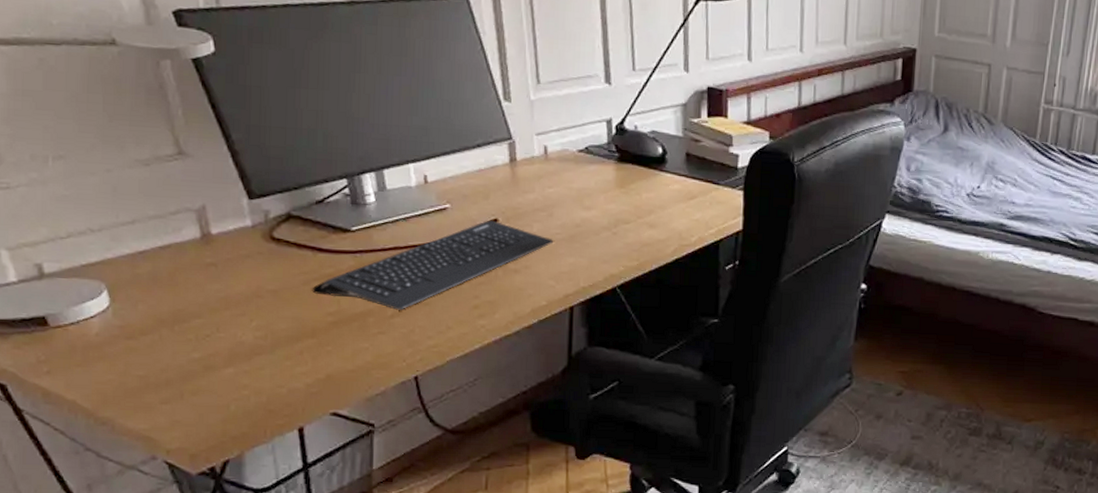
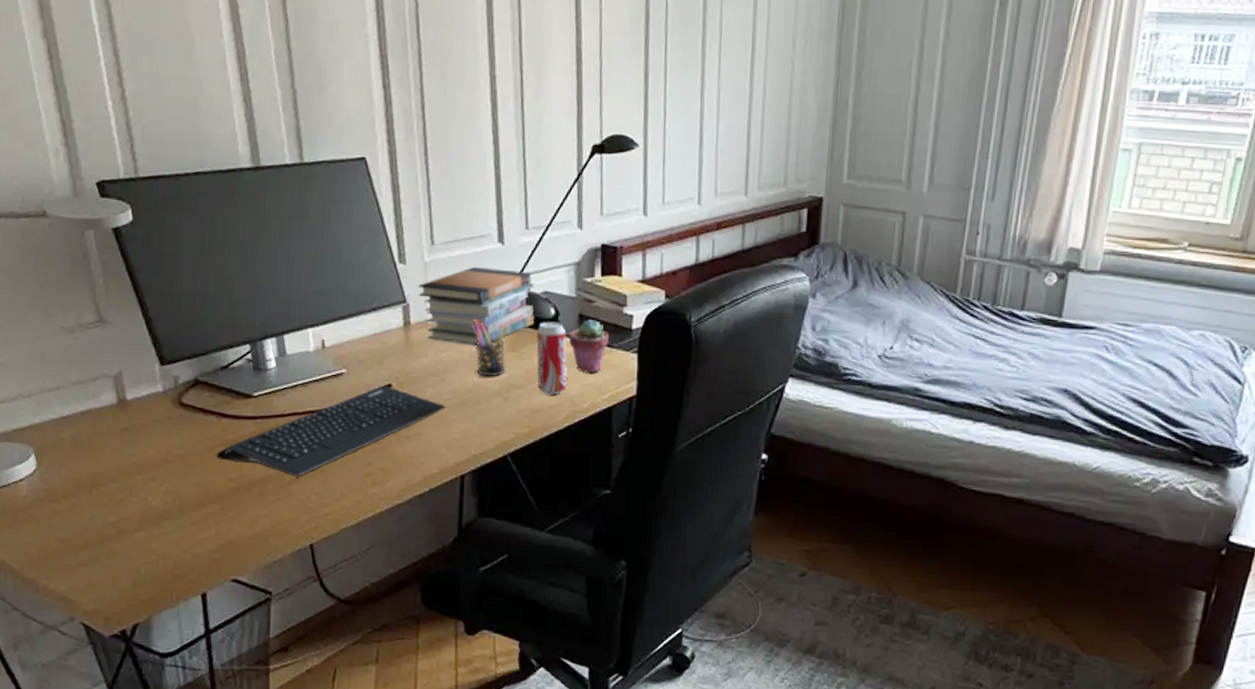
book stack: none [523,105,642,182] -> present [417,266,535,345]
pen holder: none [578,155,617,213] -> present [470,318,509,377]
beverage can: none [644,159,675,230] -> present [536,321,567,395]
potted succulent: none [676,158,716,209] -> present [568,320,609,373]

